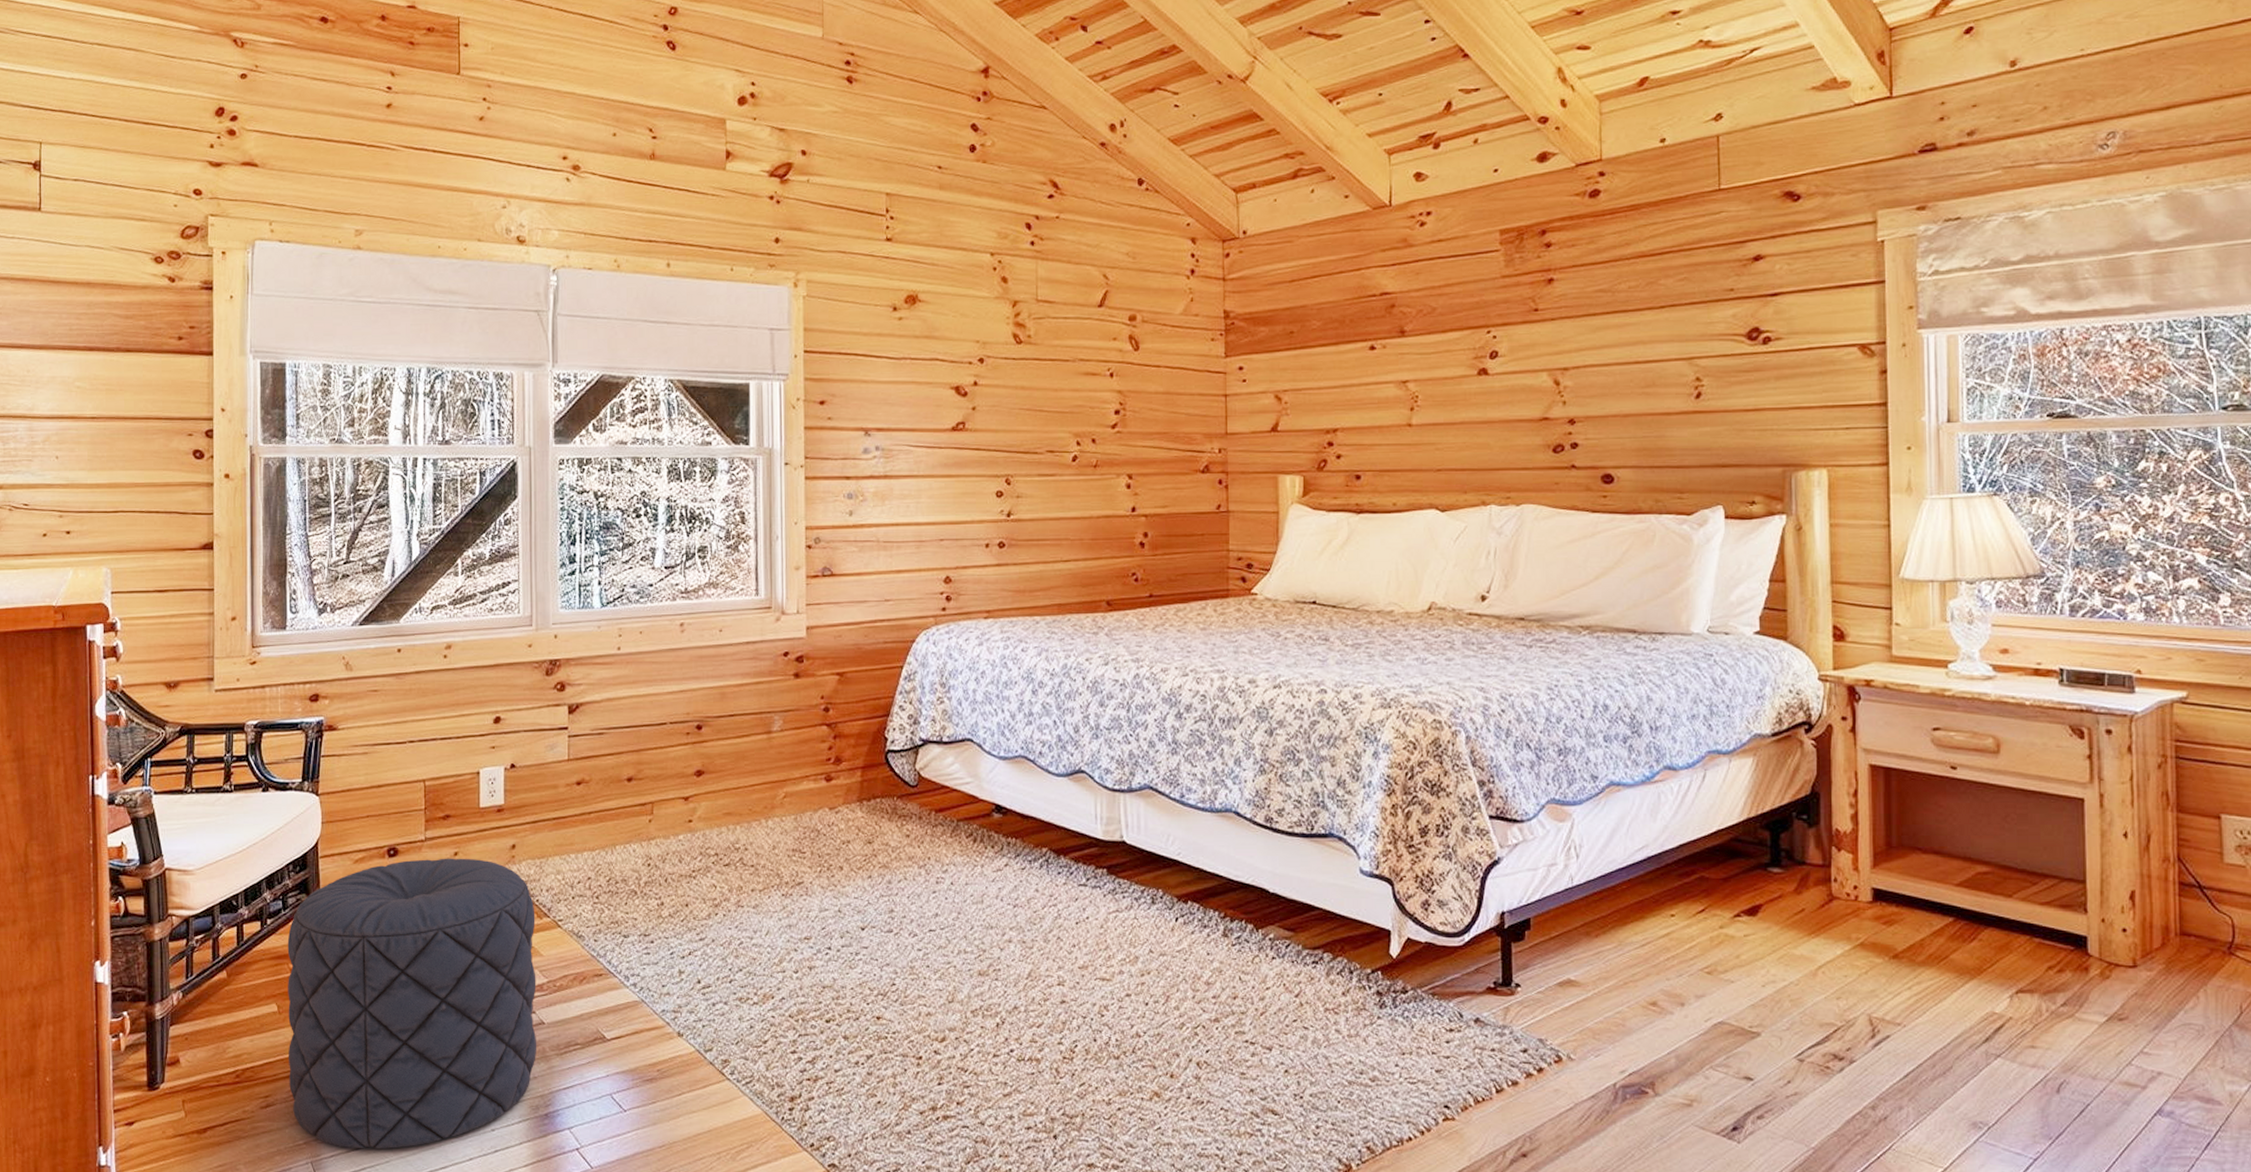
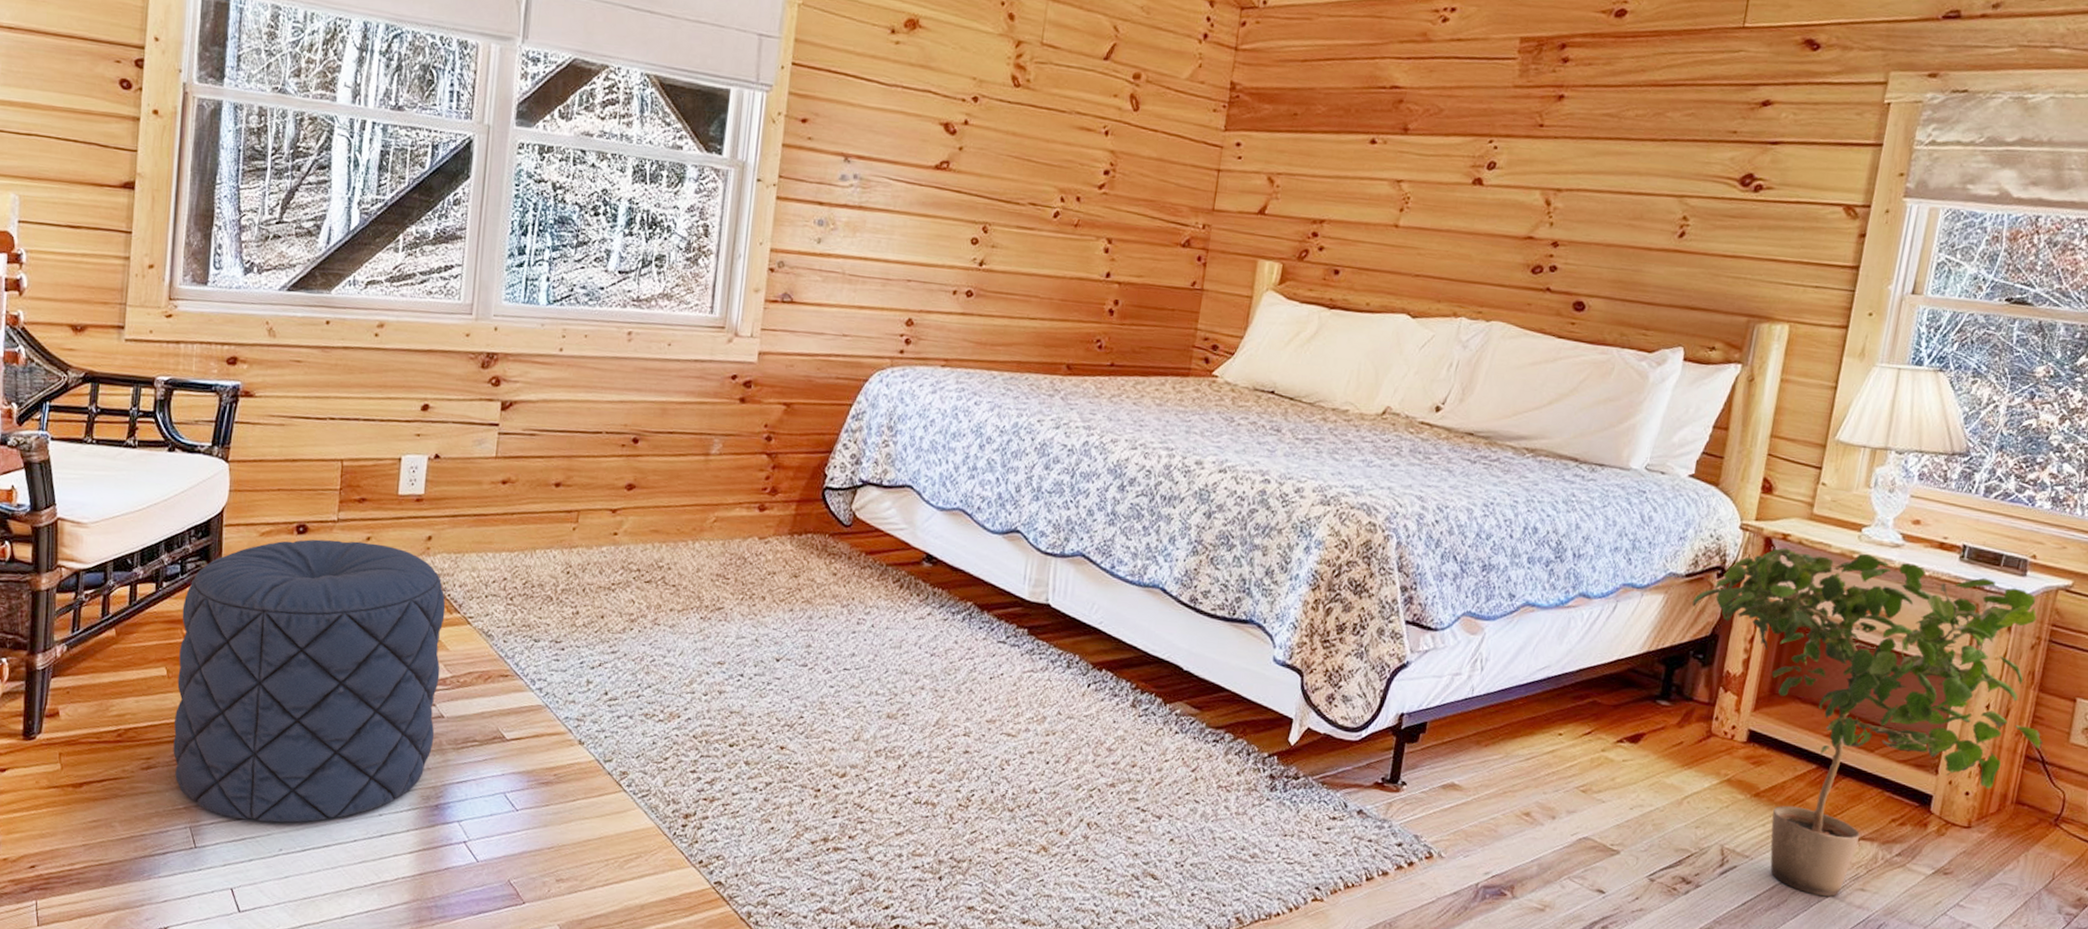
potted plant: none [1785,690,2196,1058] -> present [1692,548,2044,897]

